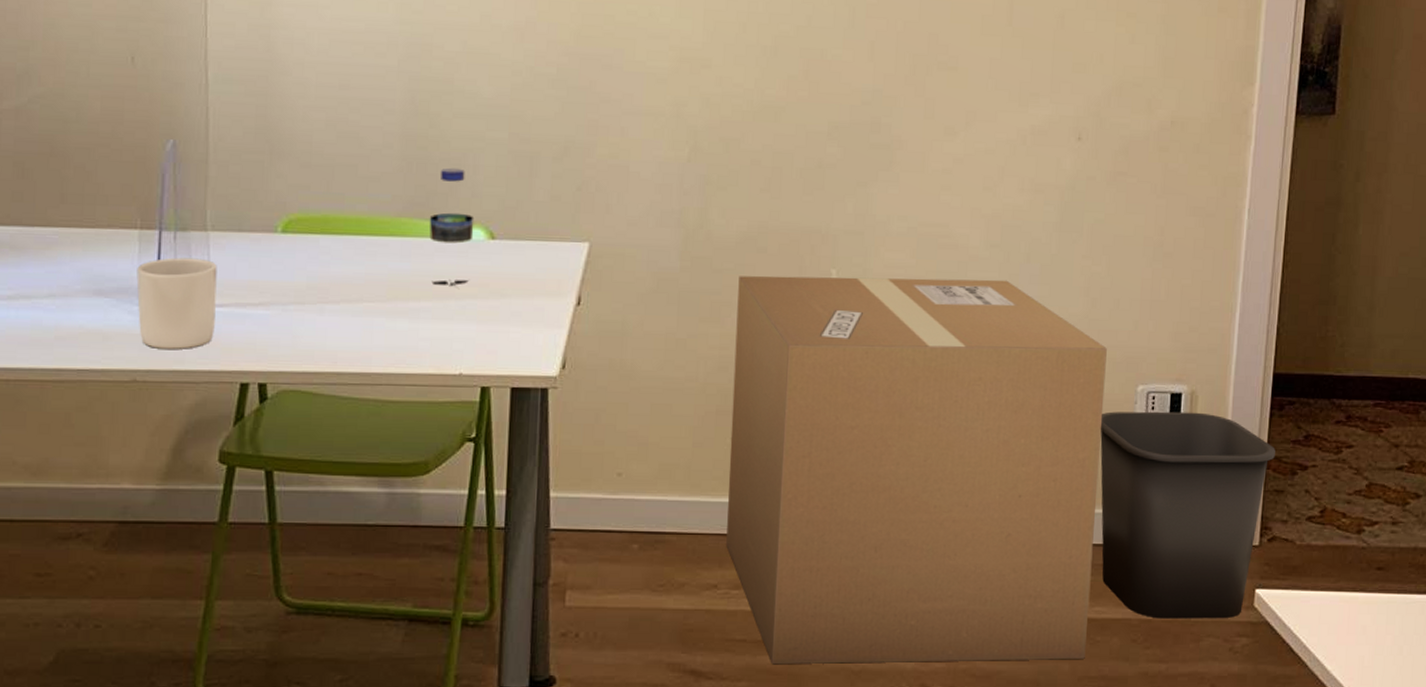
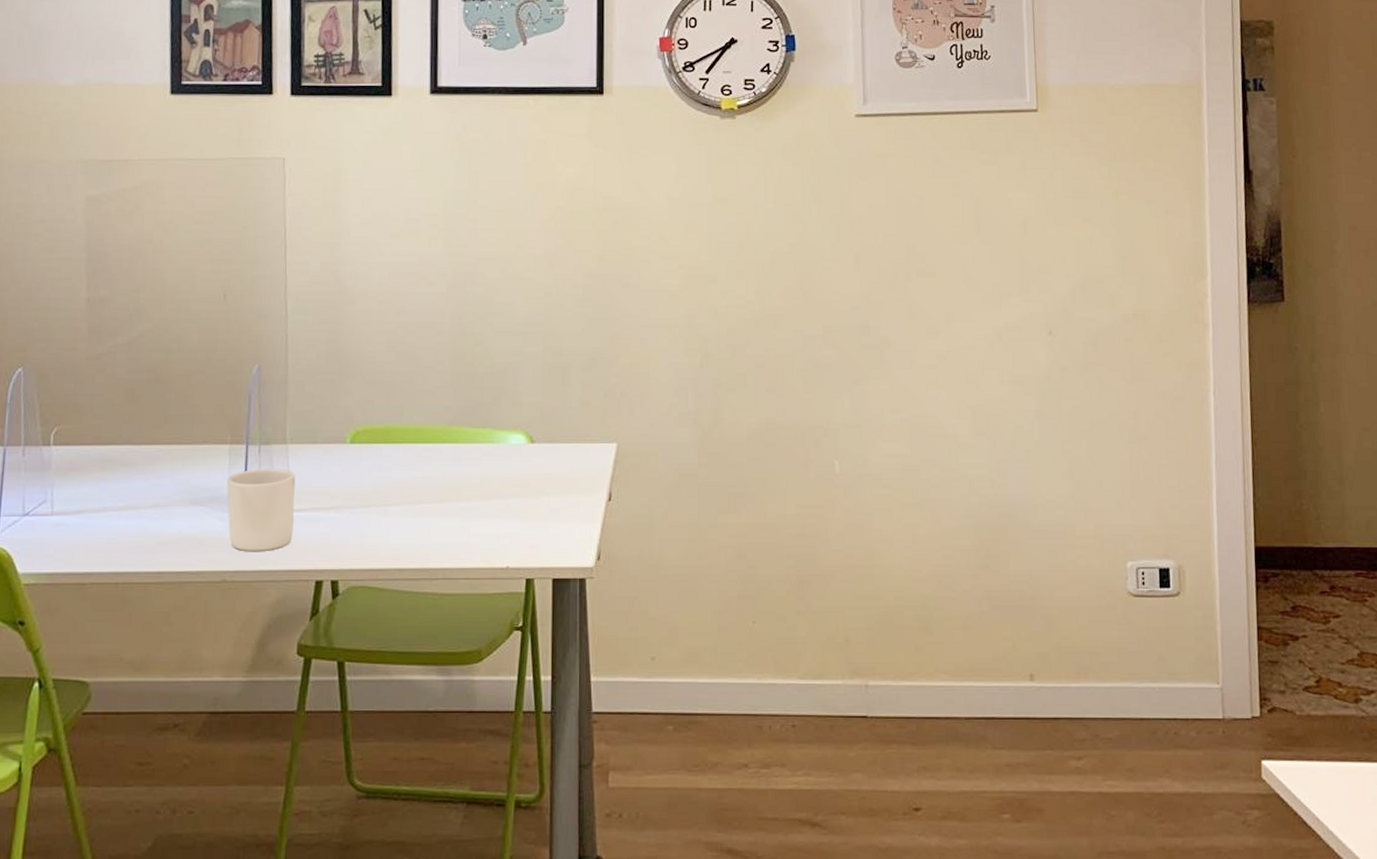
water bottle: present [429,167,474,287] -> none [476,380,516,487]
cardboard box: present [726,276,1107,665] -> none [751,465,1102,843]
waste bin: present [1100,411,1275,619] -> none [1095,586,1266,792]

